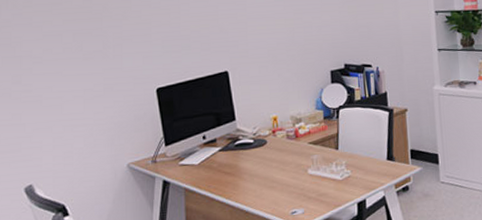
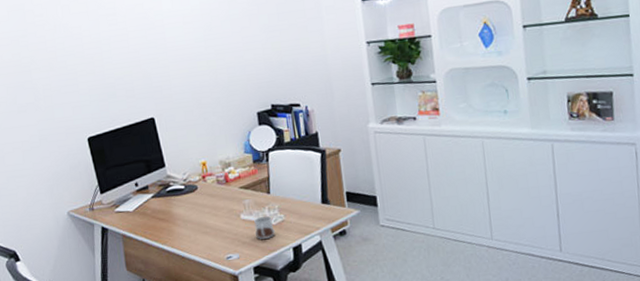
mug: none [320,171,341,195] -> present [253,216,275,239]

